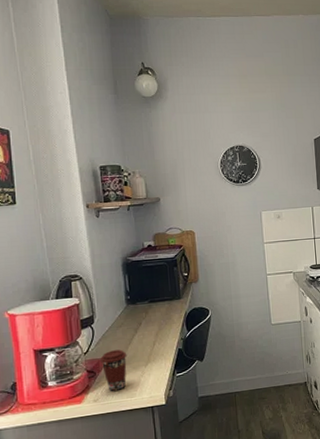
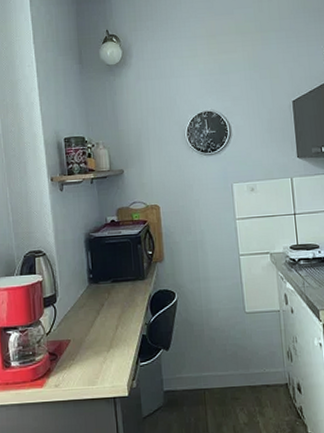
coffee cup: present [100,349,127,391] -> none [62,332,89,377]

